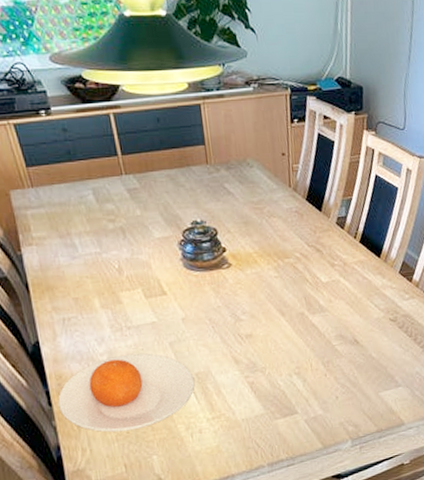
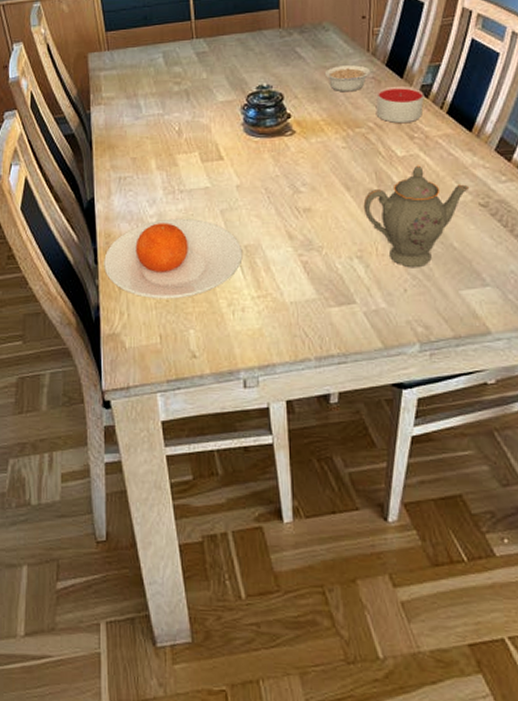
legume: none [252,199,301,226] -> present [324,64,380,92]
teapot: none [297,289,382,379] -> present [363,165,470,268]
candle: none [300,218,341,252] -> present [376,85,425,123]

